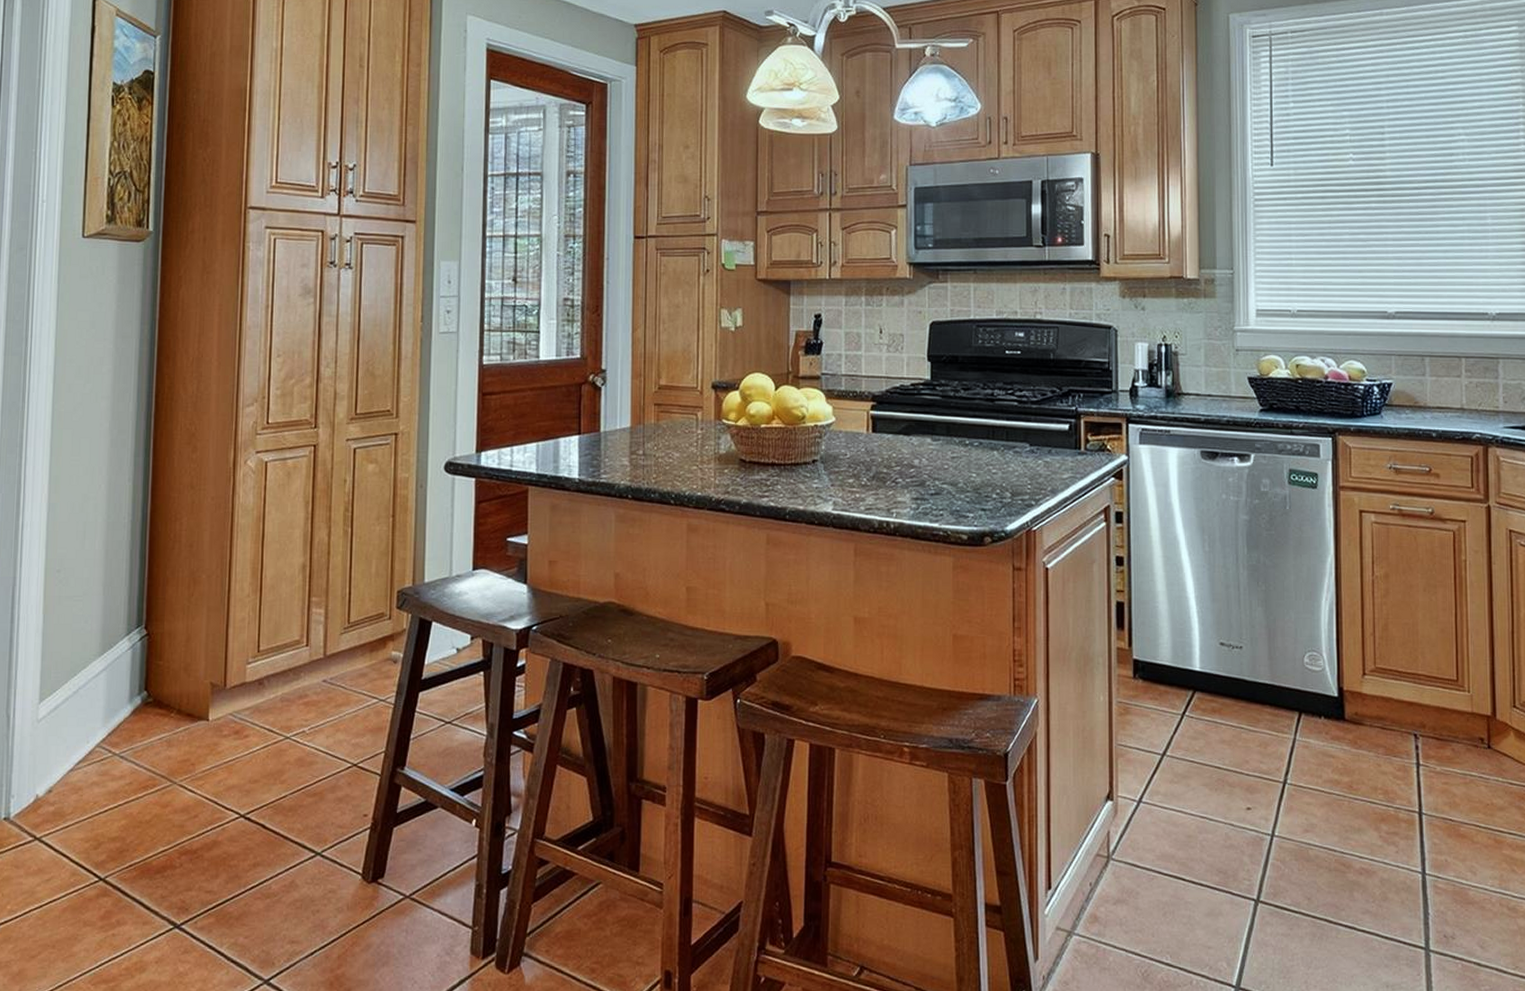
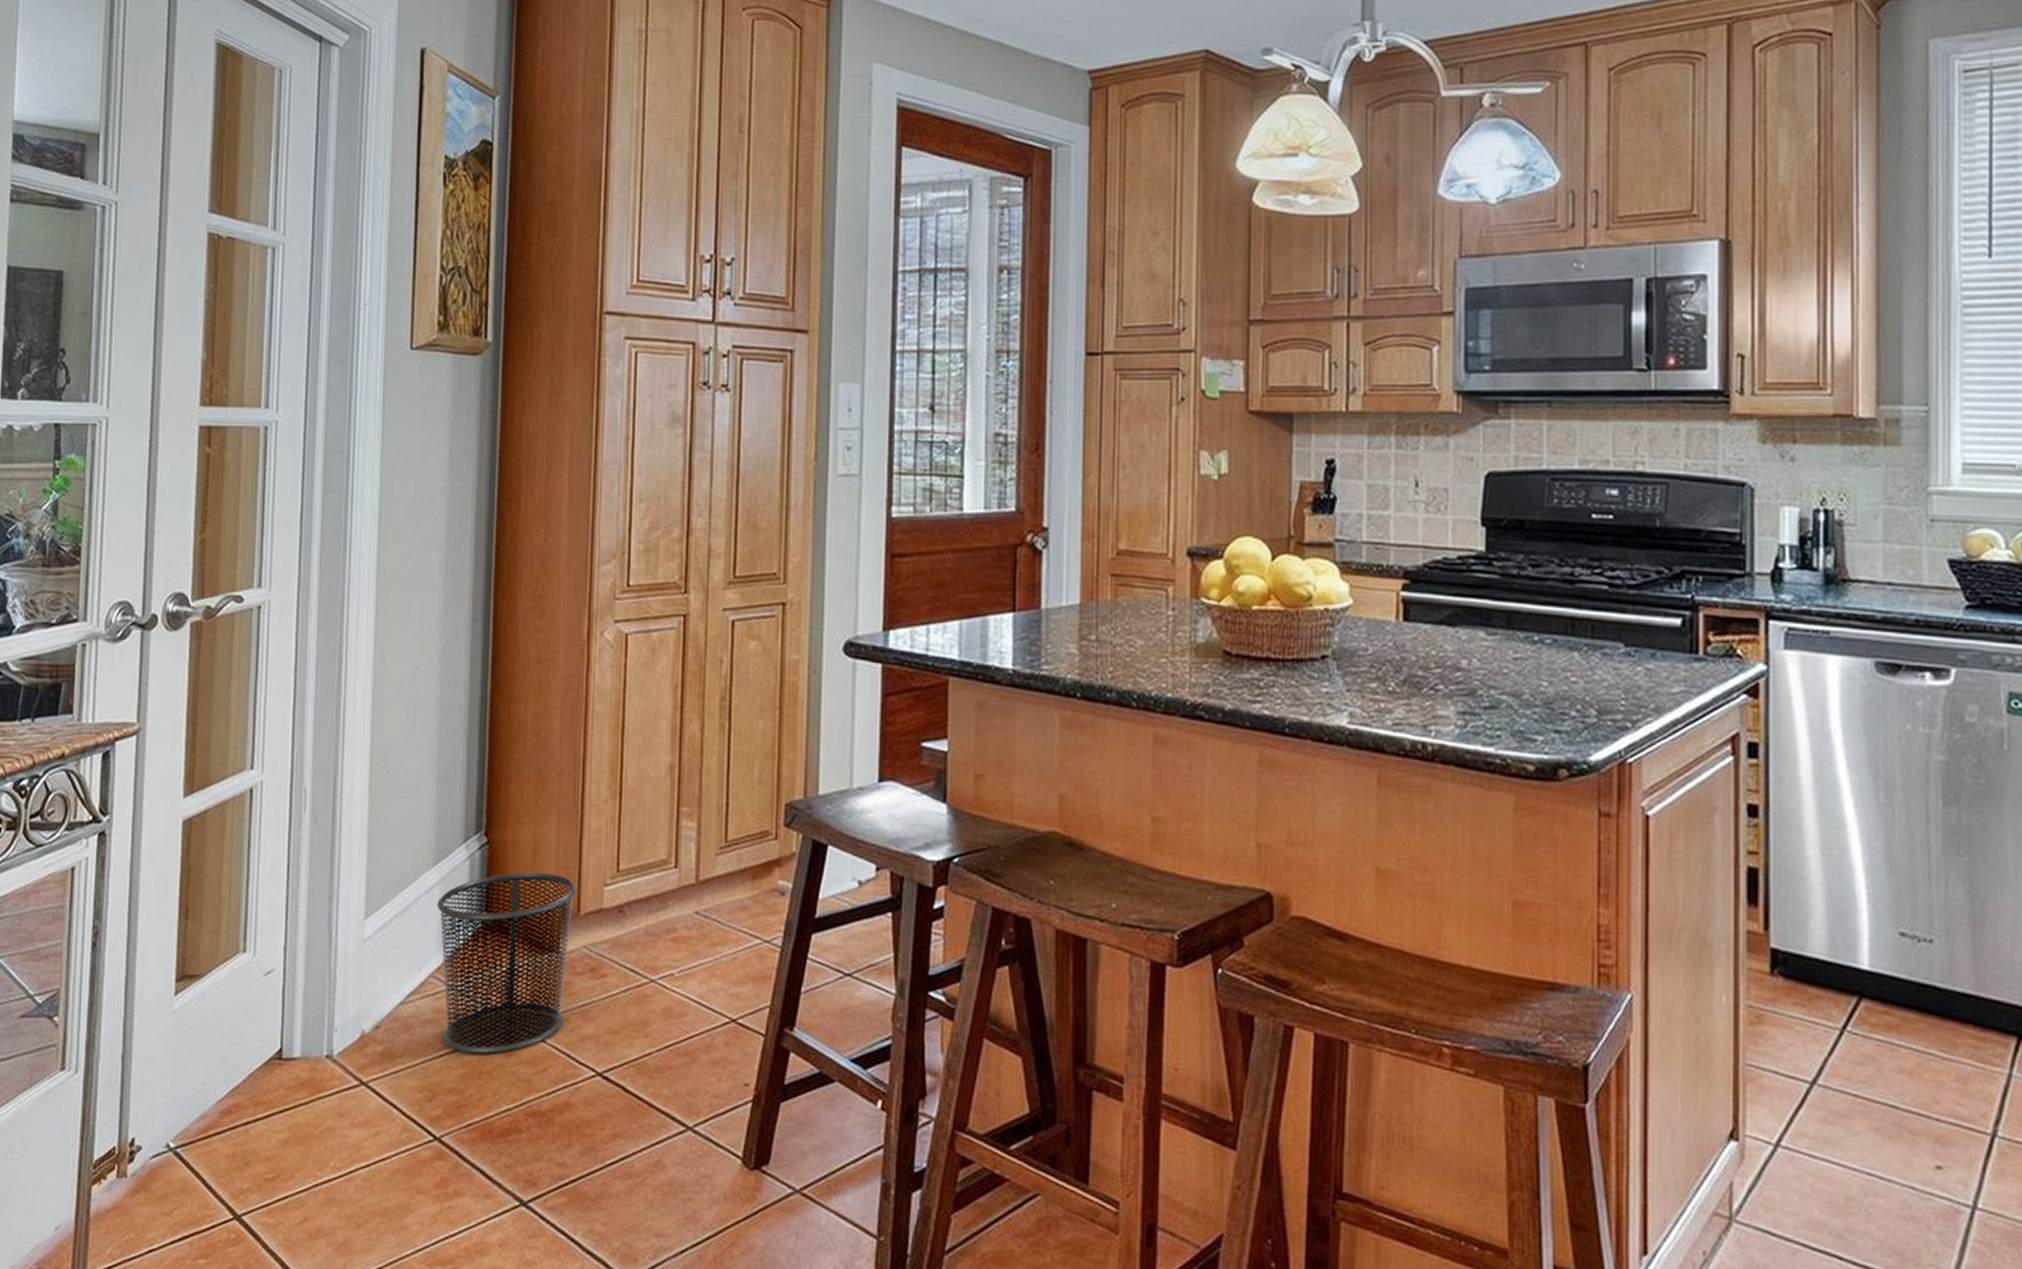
waste bin: none [103,657,224,808] -> present [437,872,577,1055]

